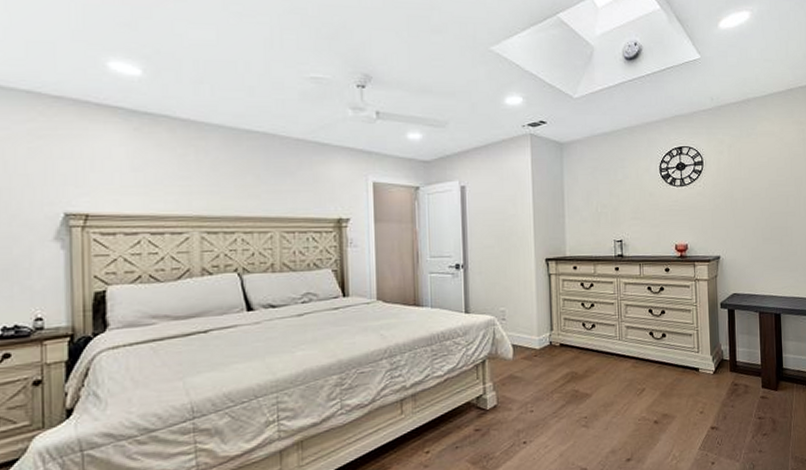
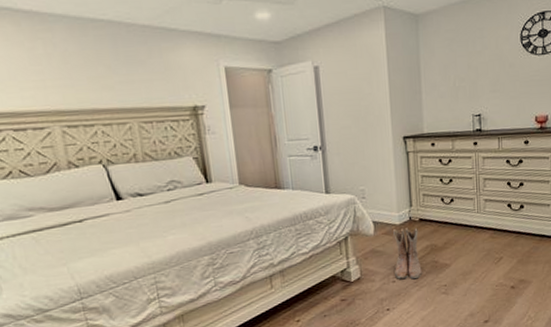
boots: none [533,353,562,410] -> present [393,228,422,280]

